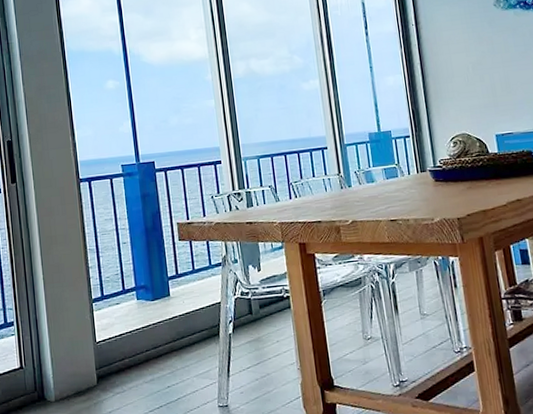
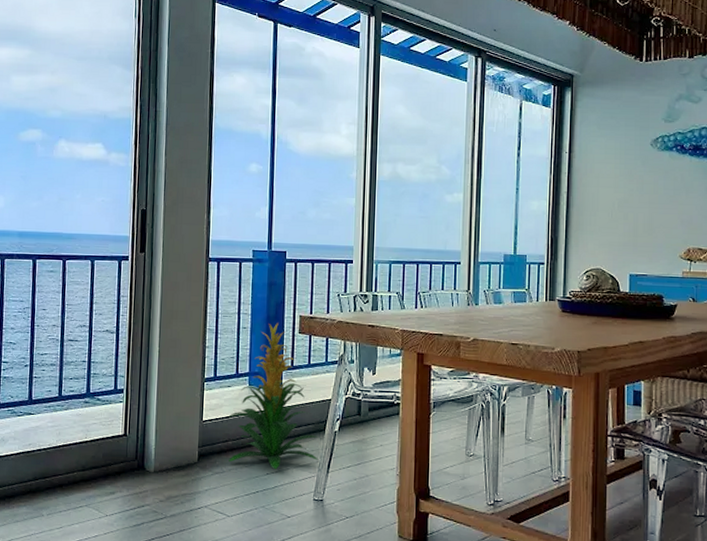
indoor plant: none [122,233,217,382] -> present [229,323,318,470]

